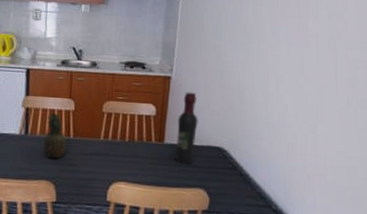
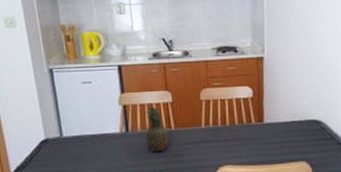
wine bottle: present [176,92,198,165] -> none [274,70,294,141]

